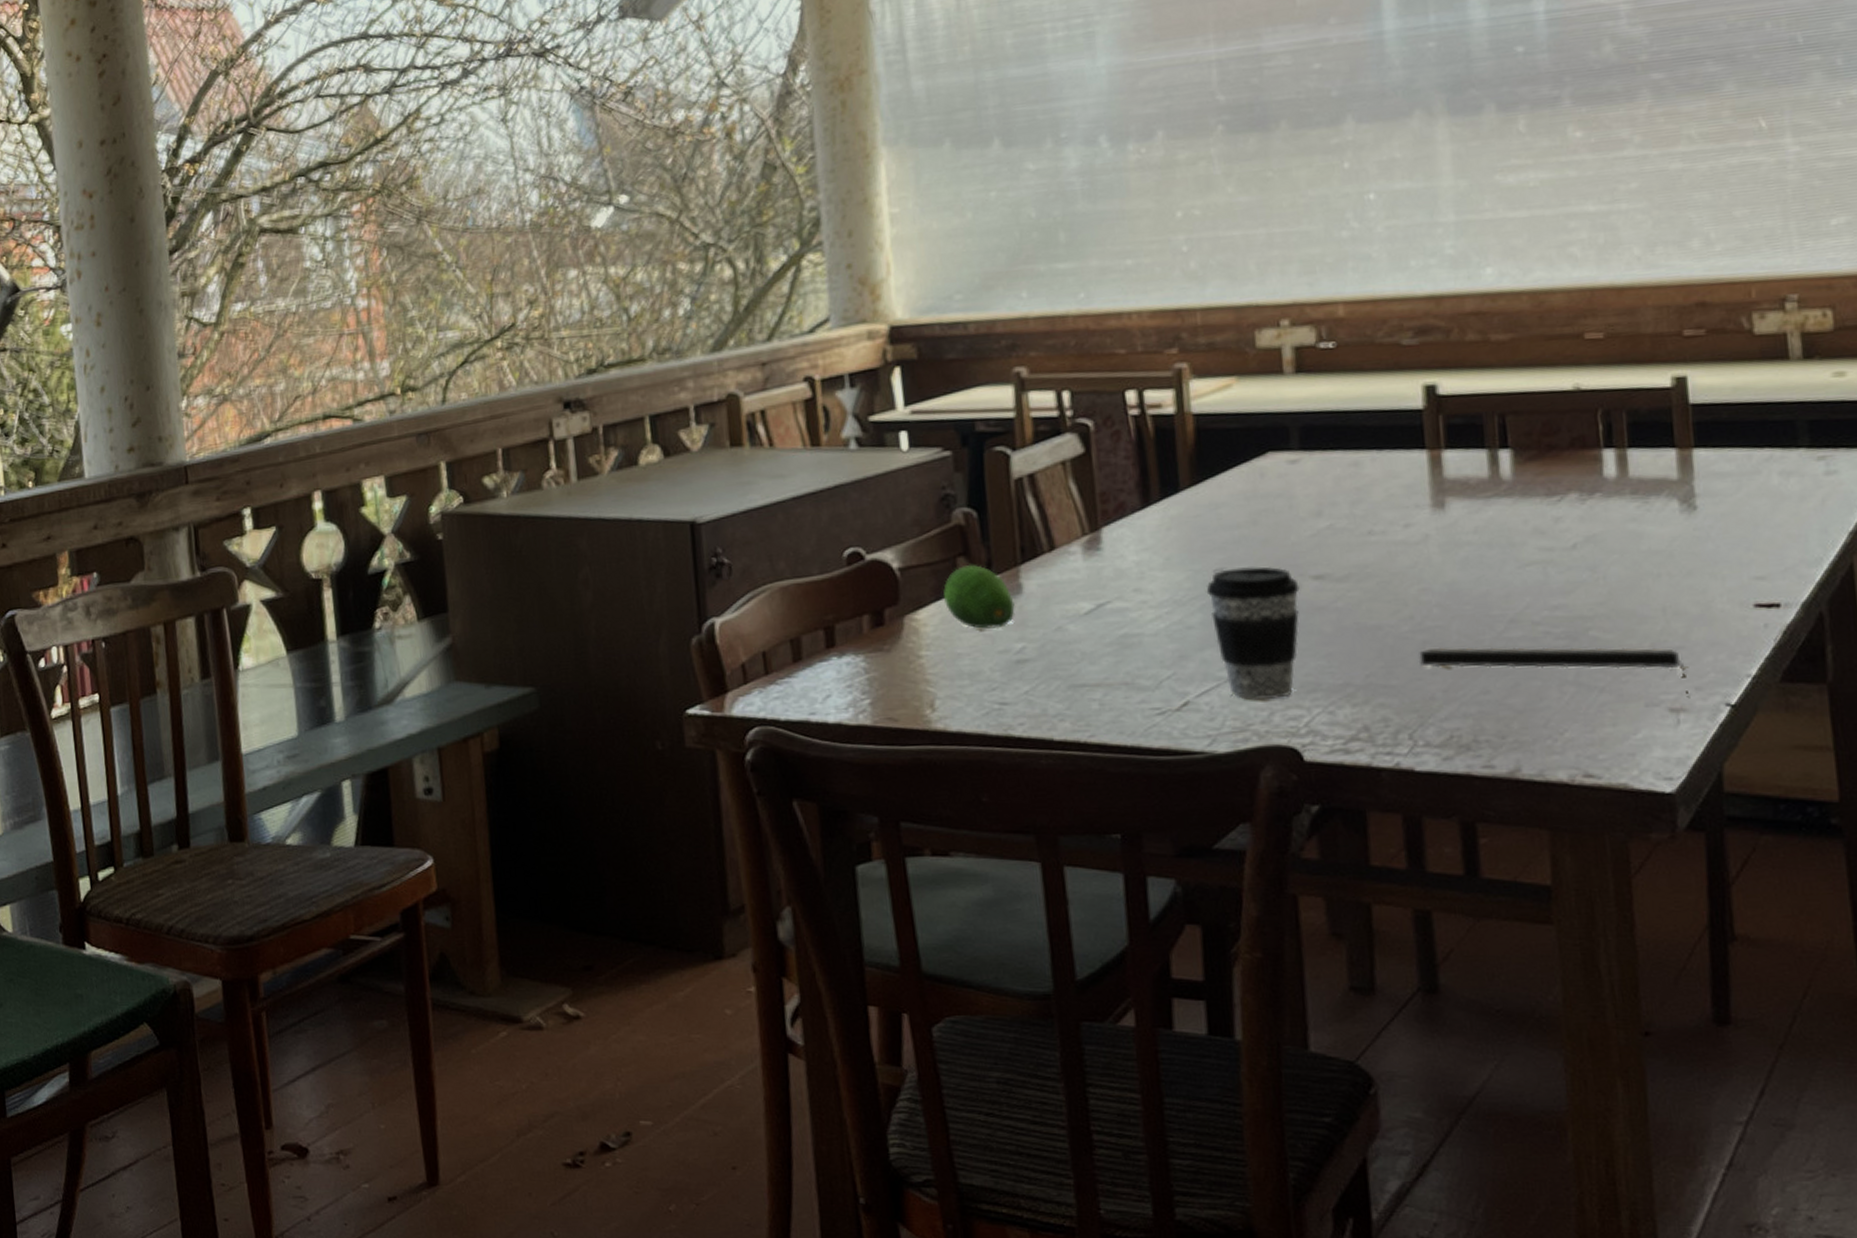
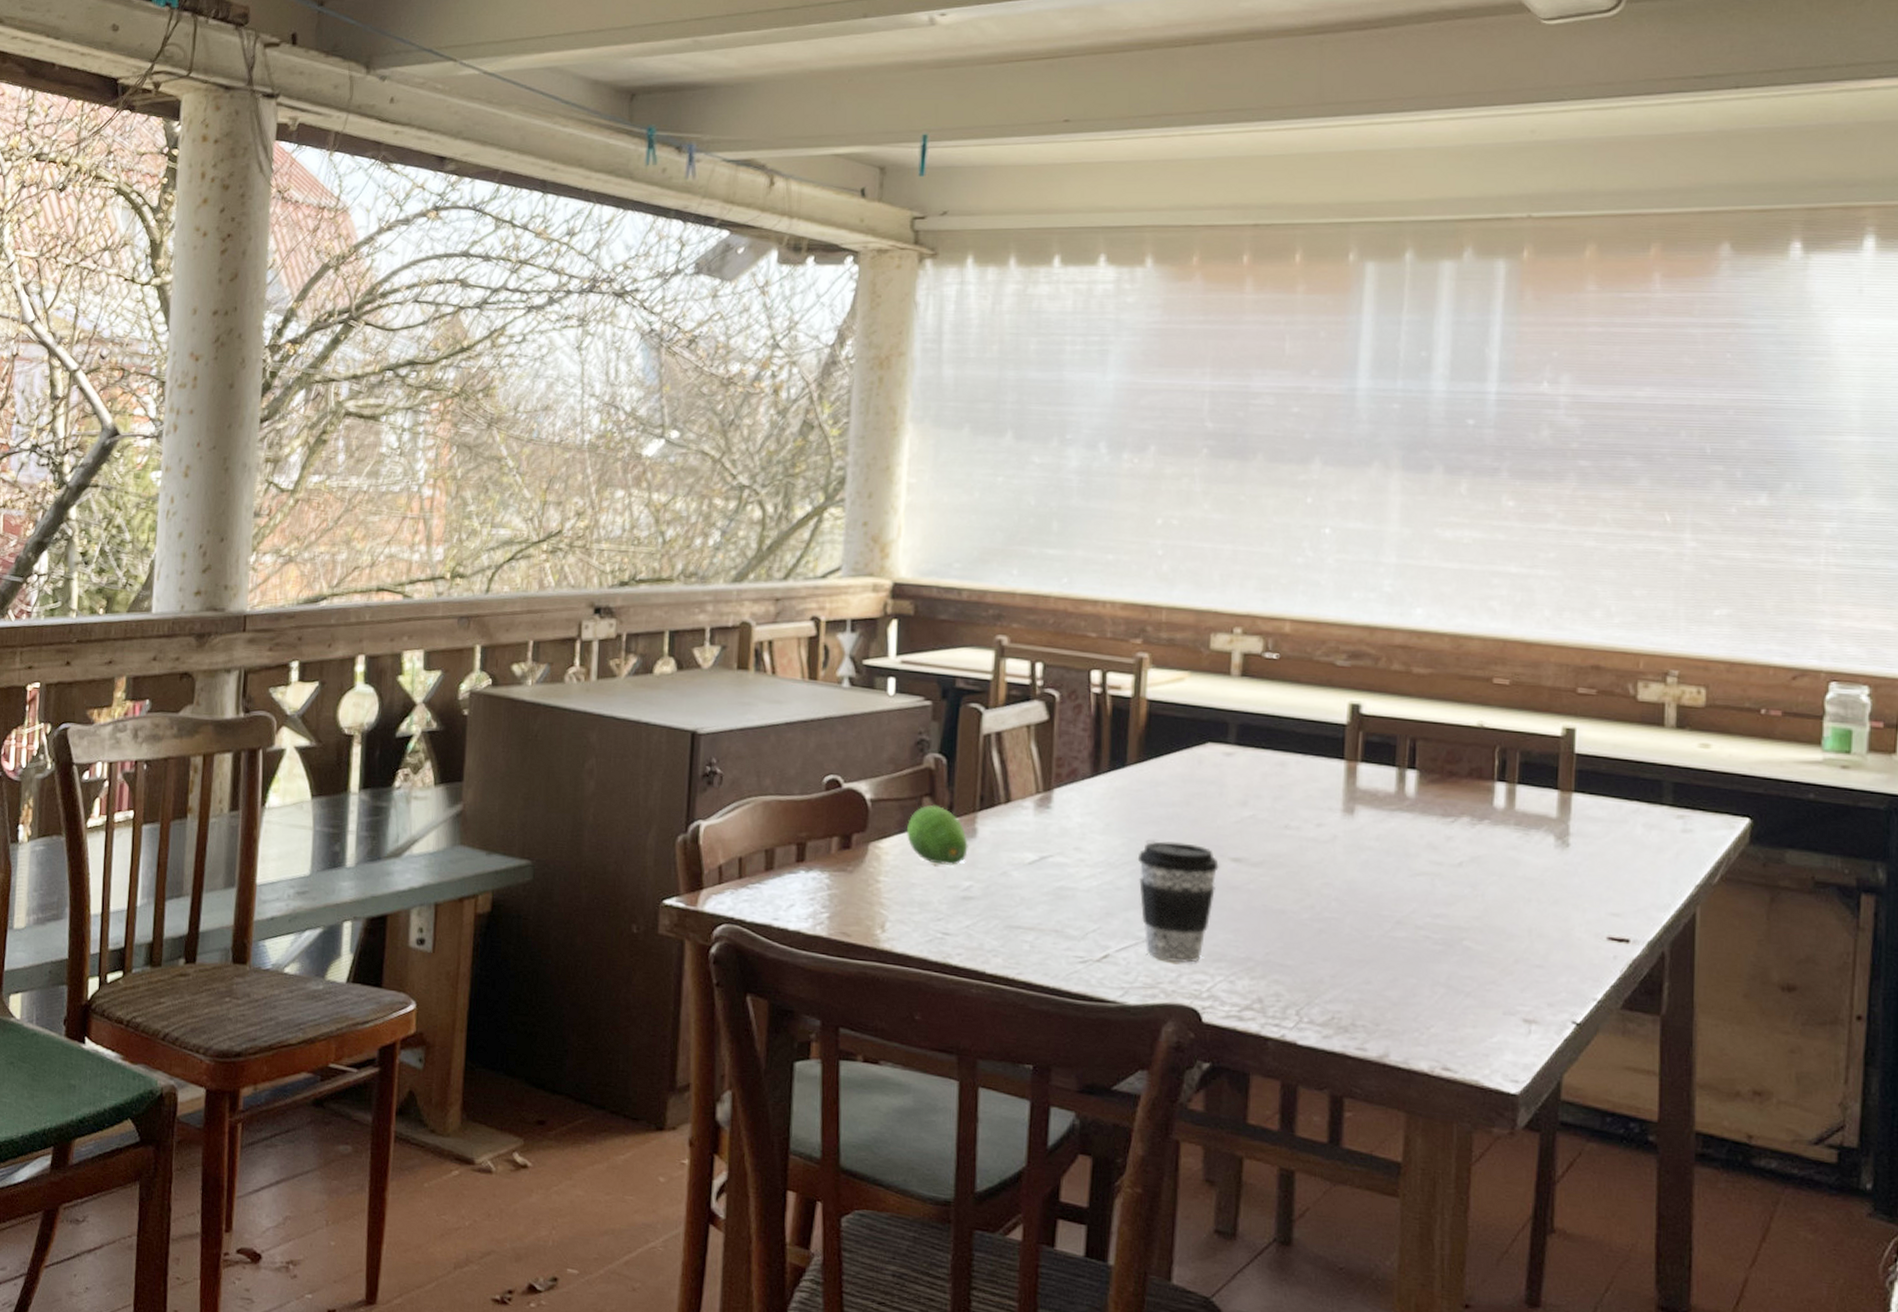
notepad: present [1419,647,1690,699] -> none [1314,937,1543,1013]

